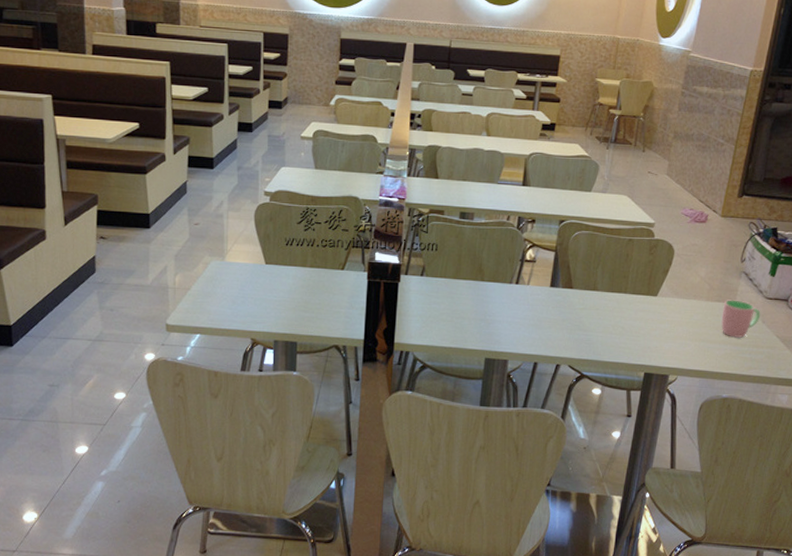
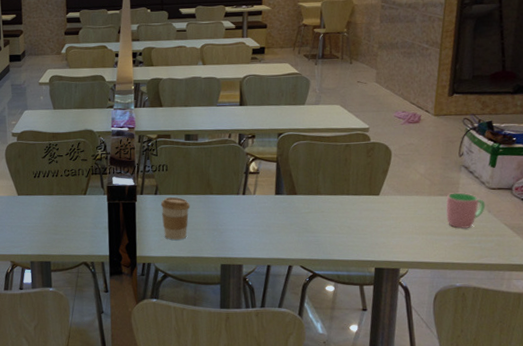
coffee cup: none [426,280,459,328] -> present [160,197,190,240]

